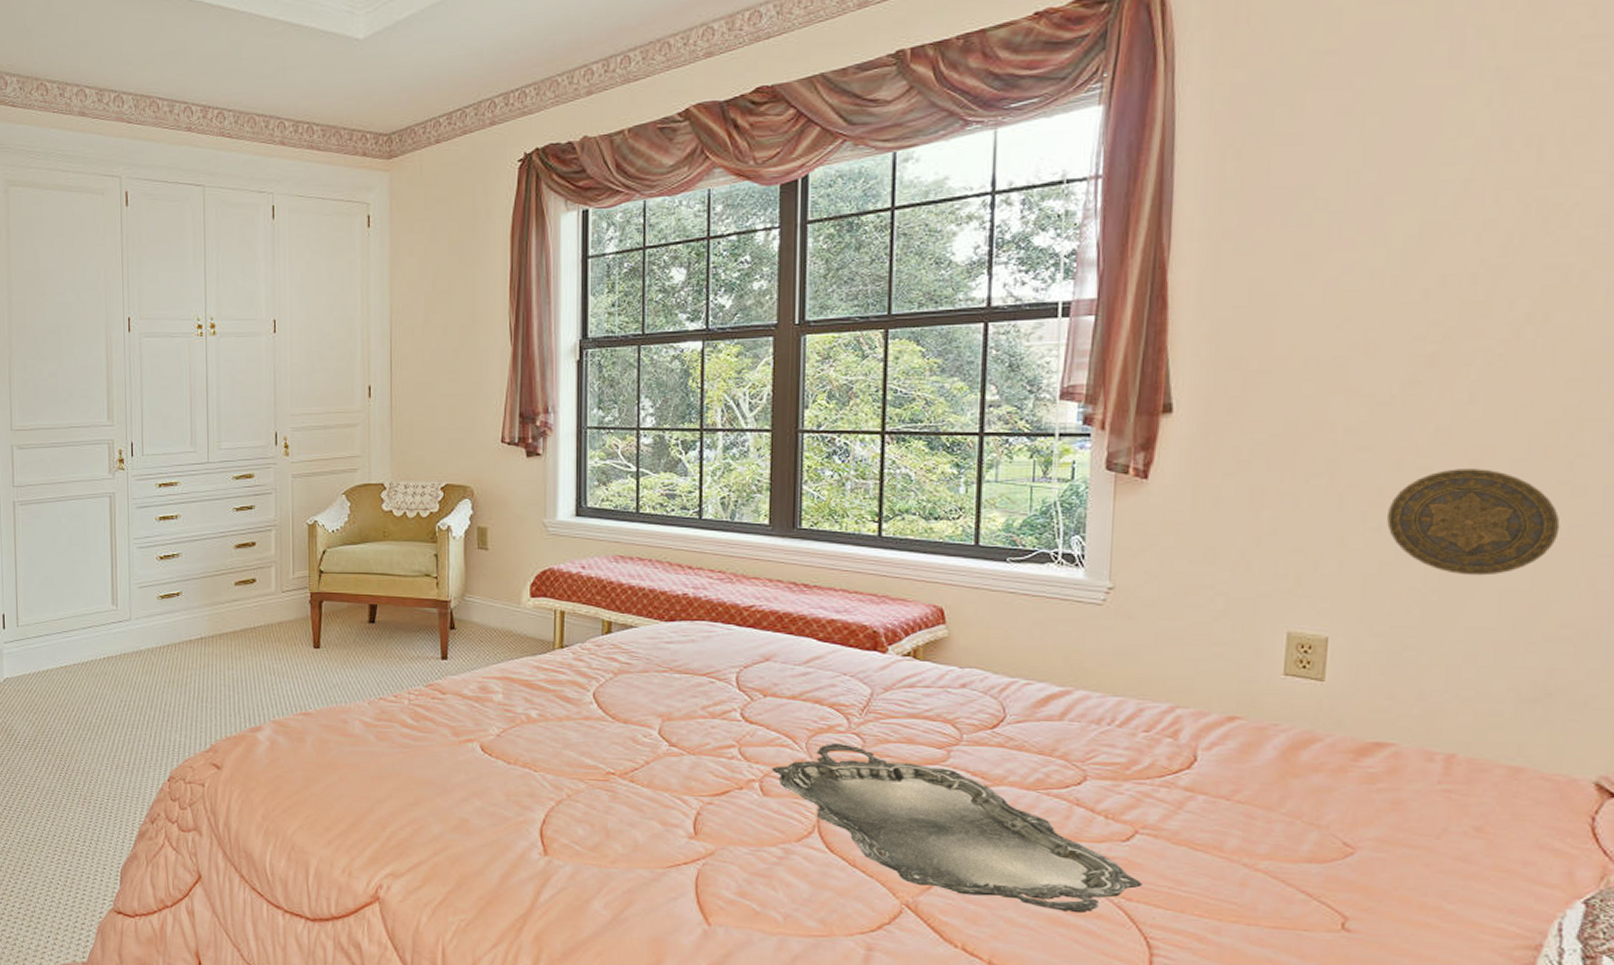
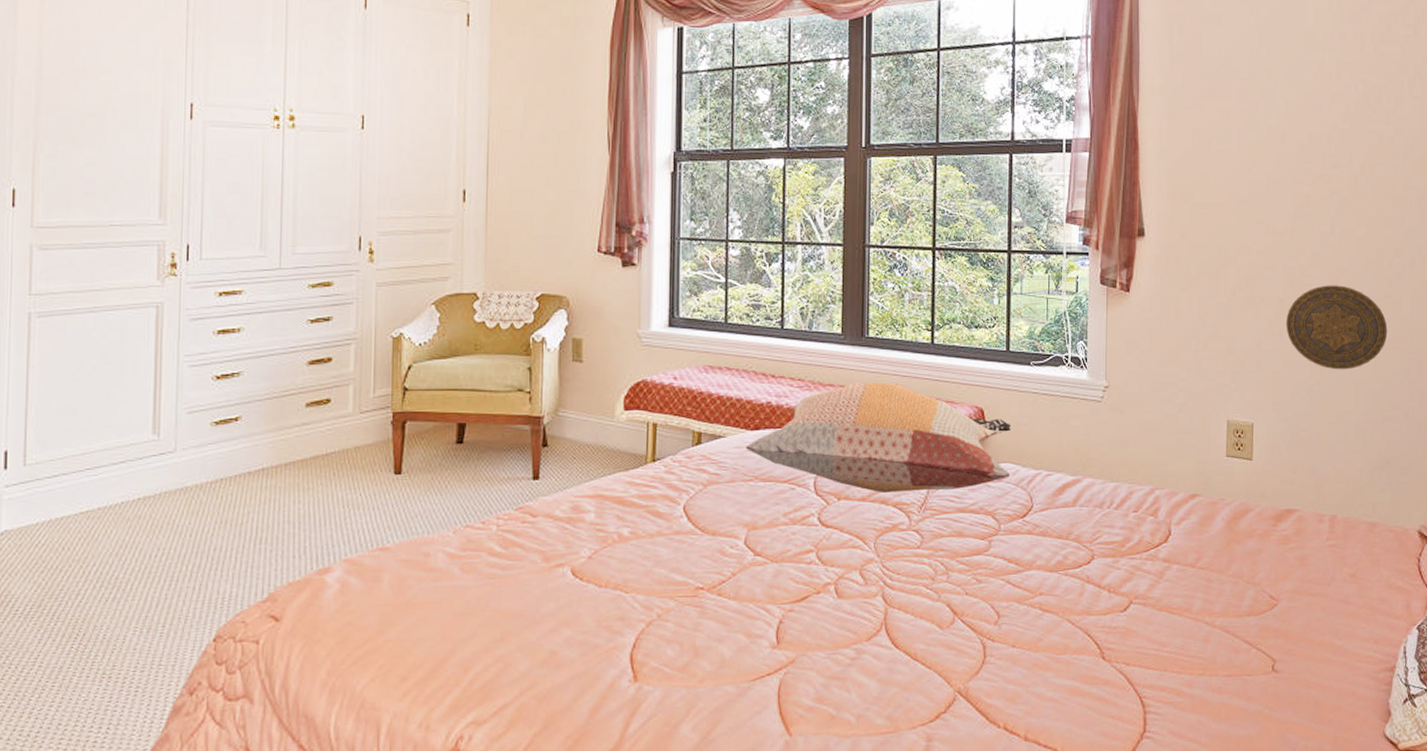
decorative pillow: none [660,575,980,693] -> present [746,381,1012,492]
serving tray: present [772,743,1142,912] -> none [845,541,1137,682]

